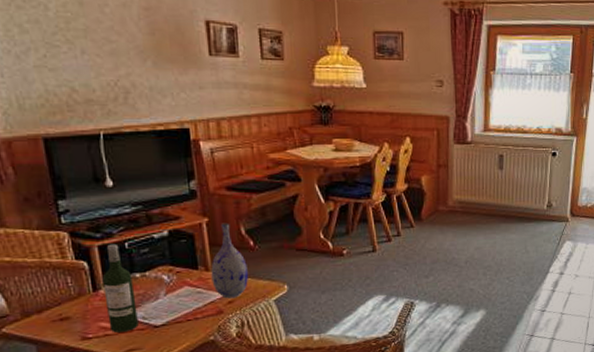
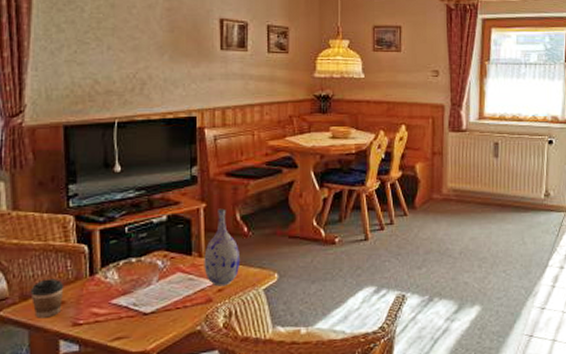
coffee cup: none [31,295,68,334] -> present [30,278,64,318]
wine bottle: present [102,243,139,333] -> none [99,227,129,319]

